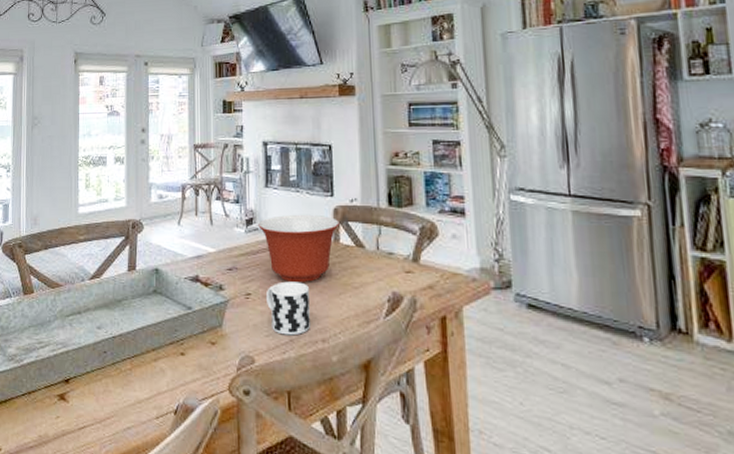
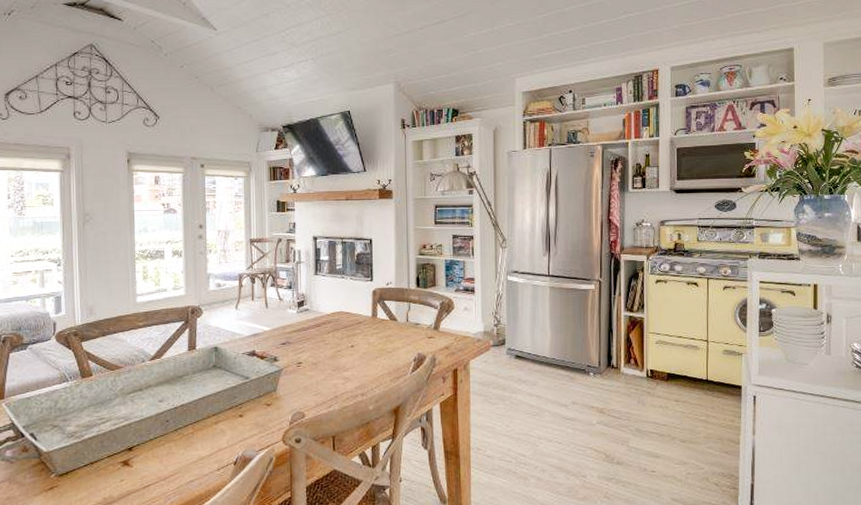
mixing bowl: present [258,214,340,283] -> none [308,296,377,352]
cup: present [265,281,310,336] -> none [314,350,352,393]

